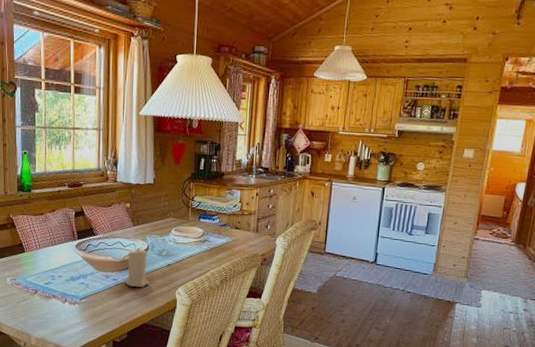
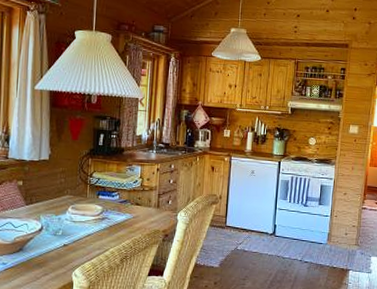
candle: present [125,248,150,287] -> none [15,229,44,271]

